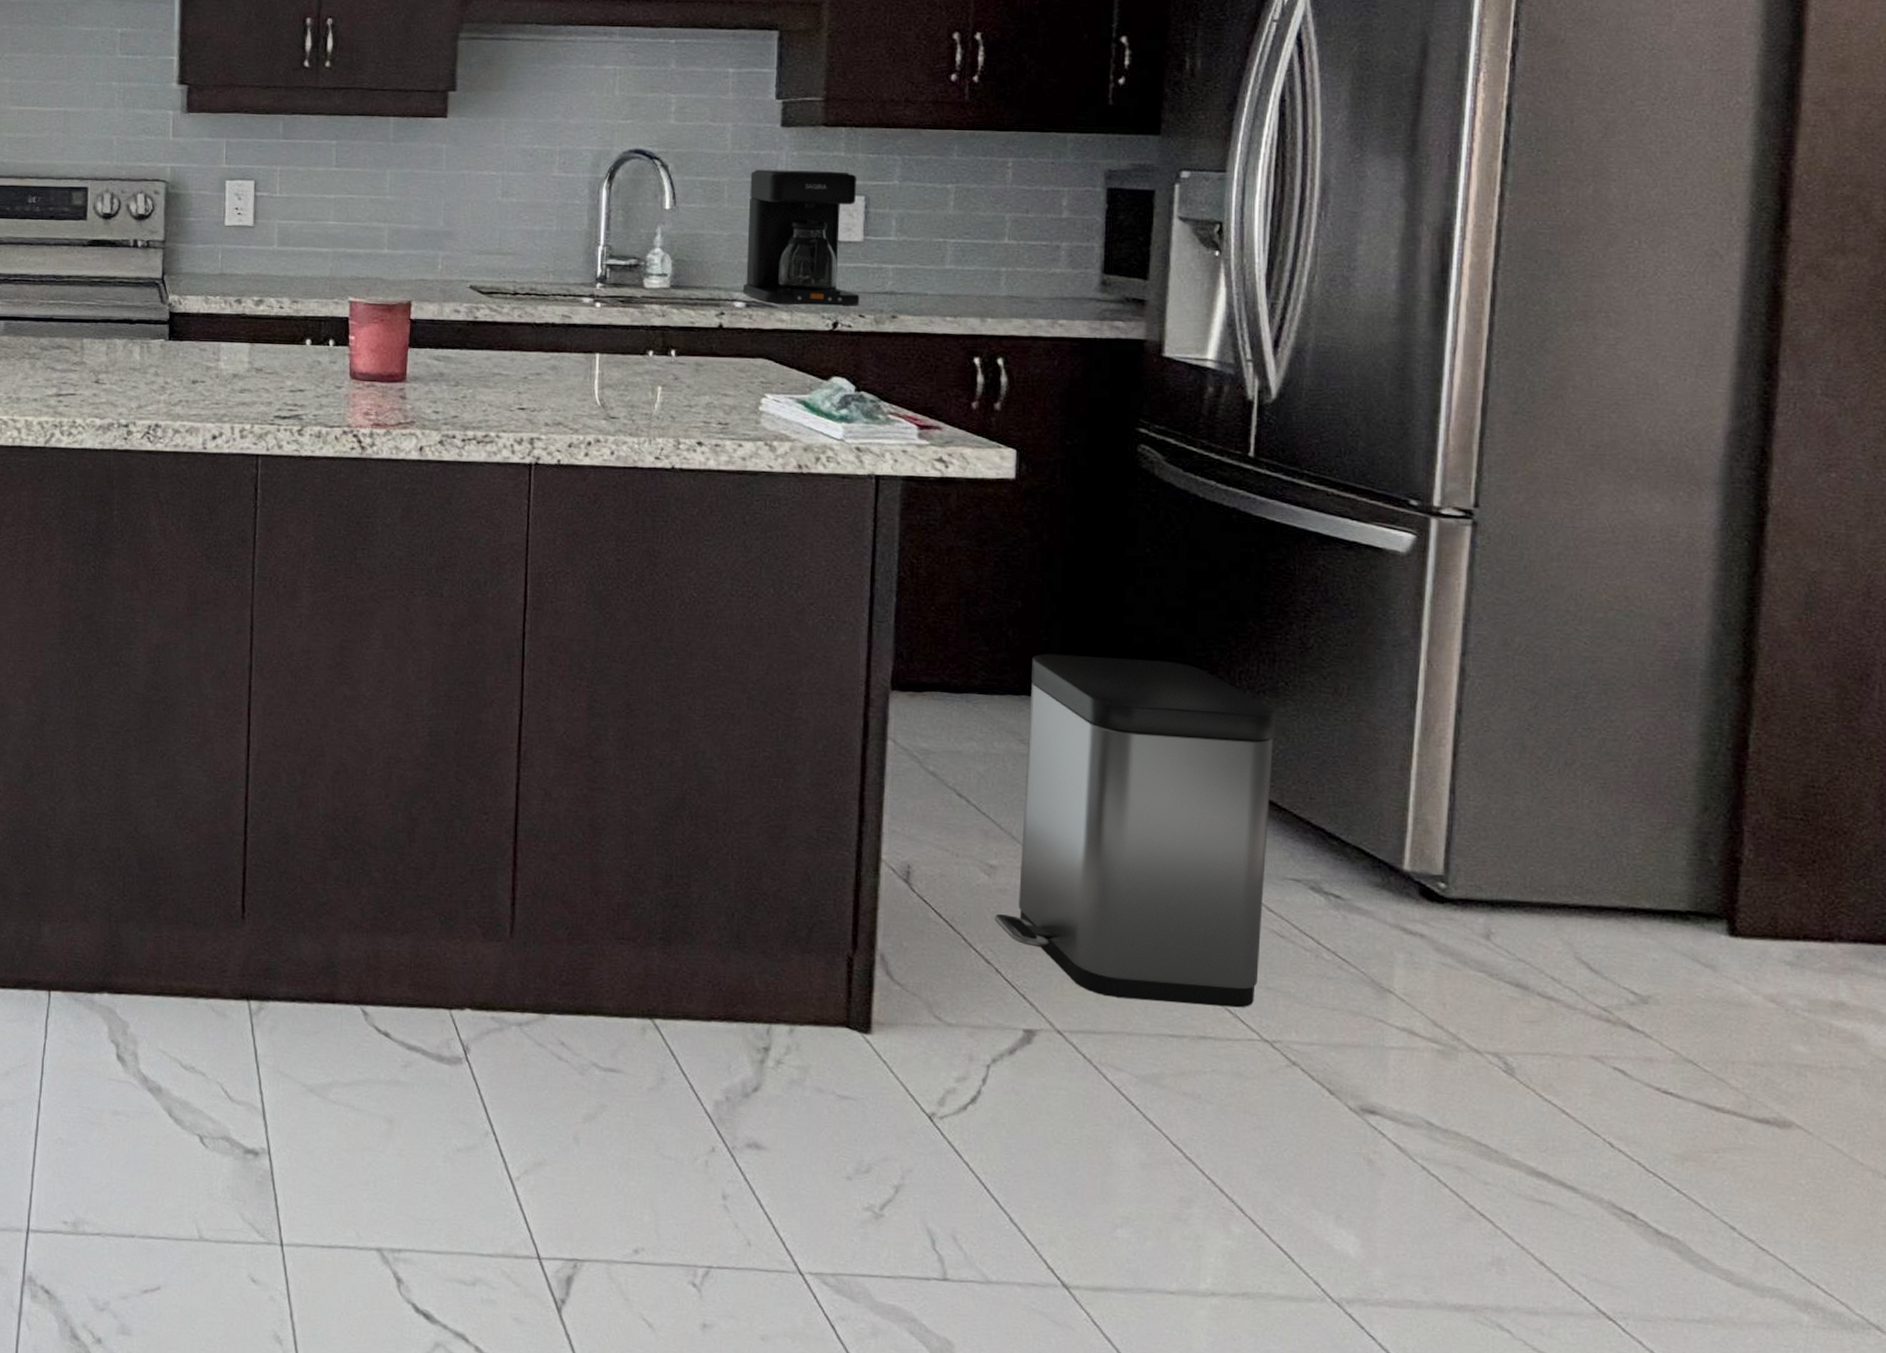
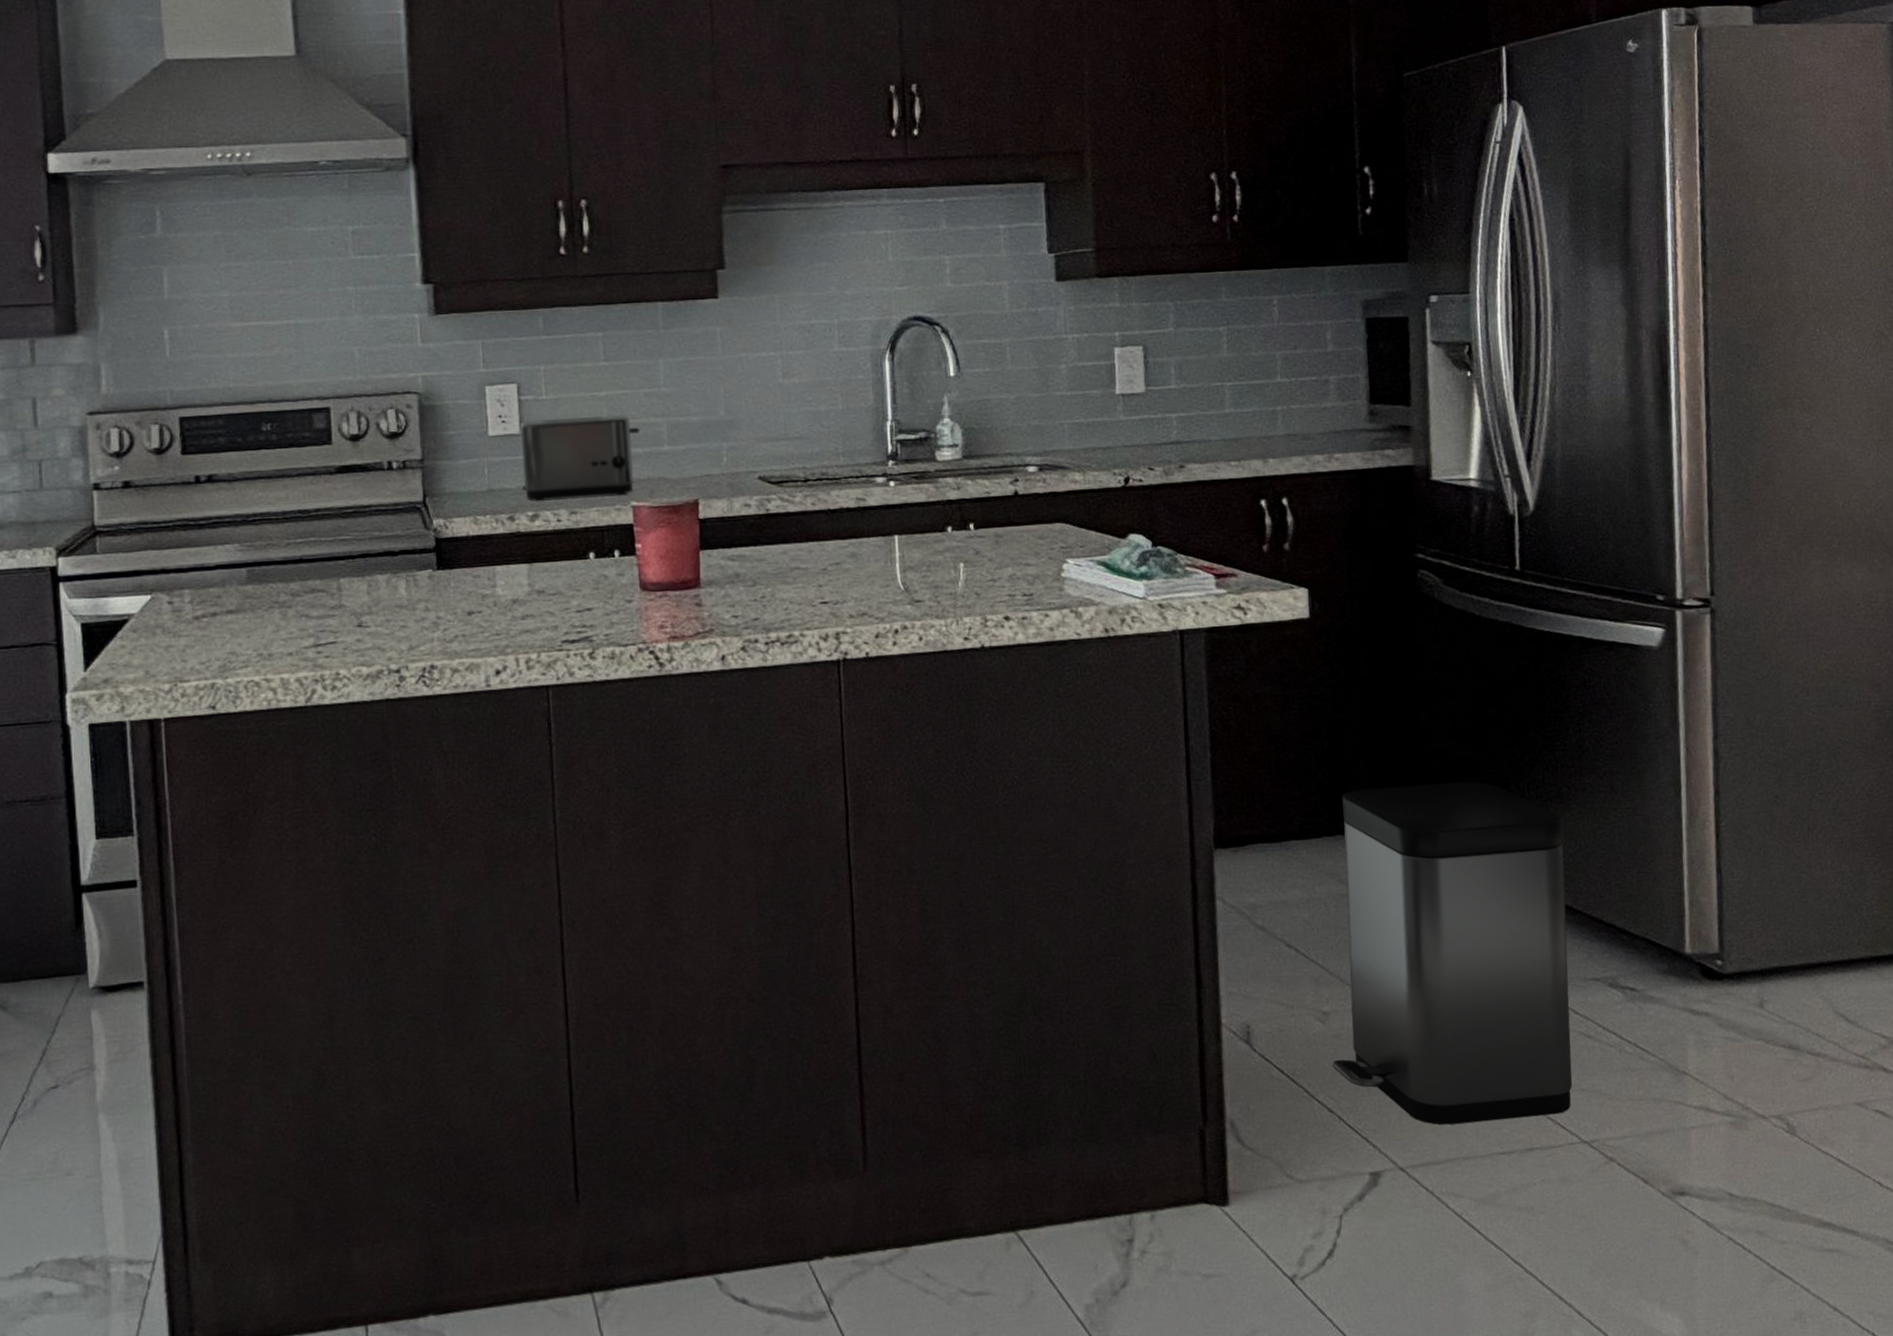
toaster: none [251,214,362,290] -> present [521,414,639,500]
coffee maker: present [743,169,860,307] -> none [1031,323,1148,466]

